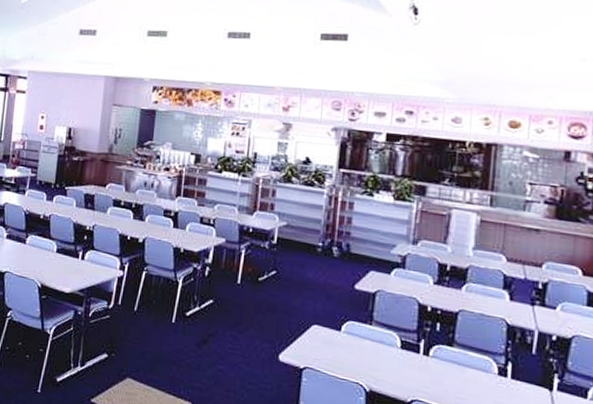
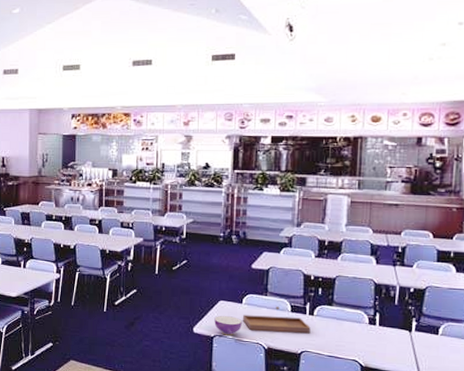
bowl: none [305,343,339,370] -> present [214,315,242,336]
tray: none [339,339,425,379] -> present [242,306,311,334]

